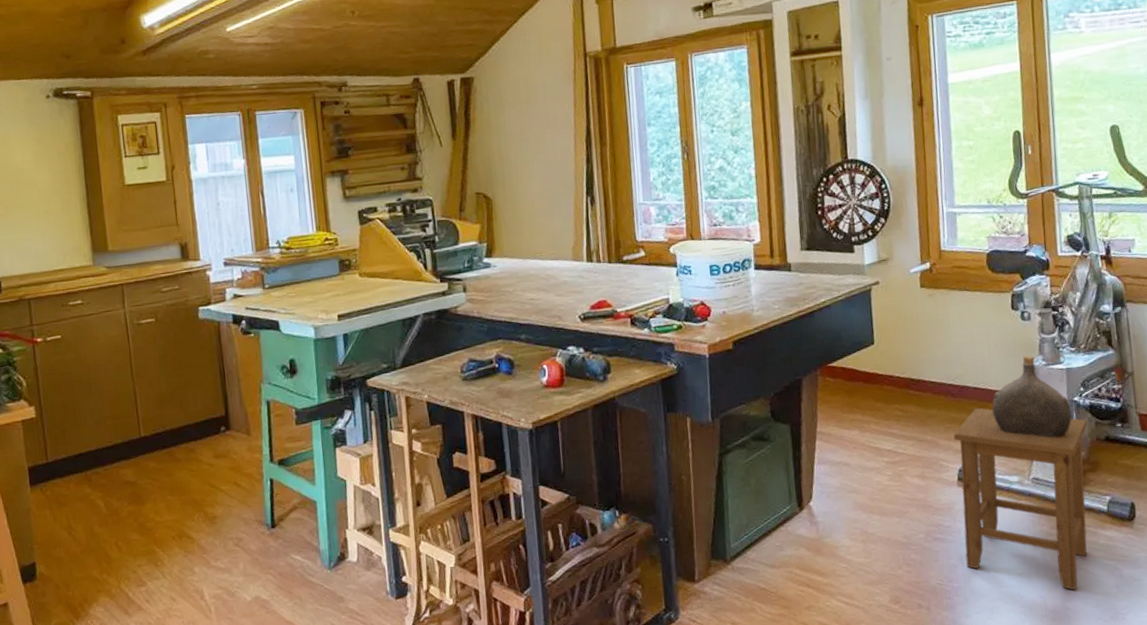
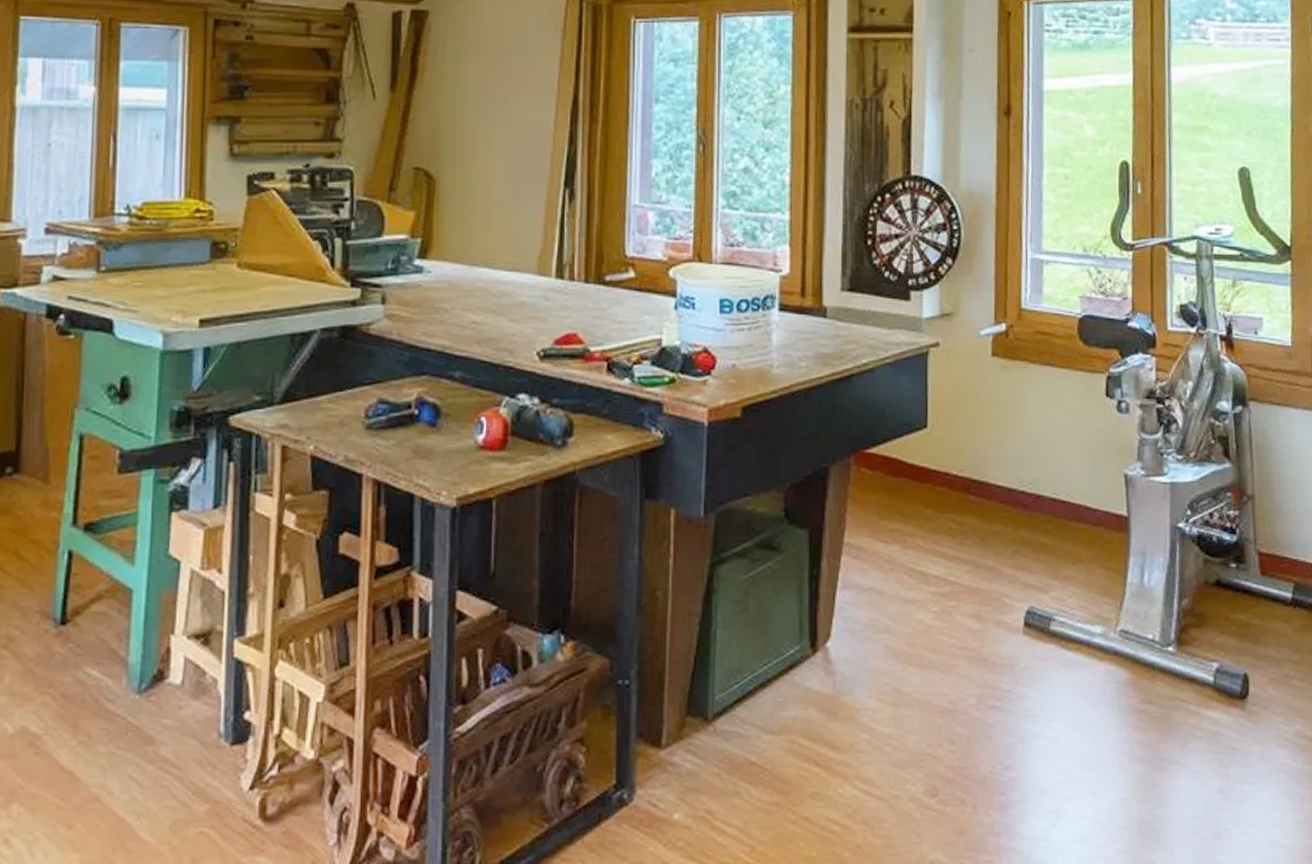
stool: present [953,408,1088,590] -> none [1022,527,1194,793]
water jug: present [992,355,1072,438] -> none [1074,460,1174,576]

